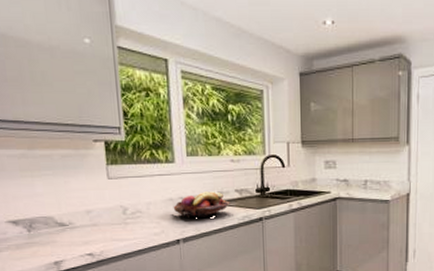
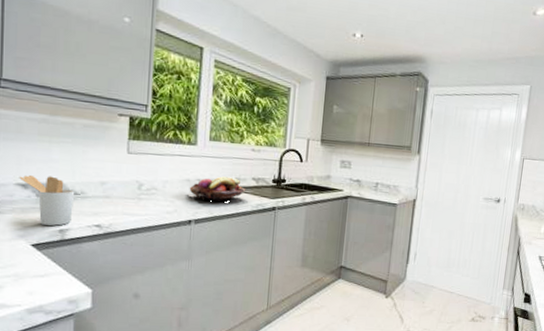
utensil holder: none [9,210,65,259] -> present [19,175,75,226]

